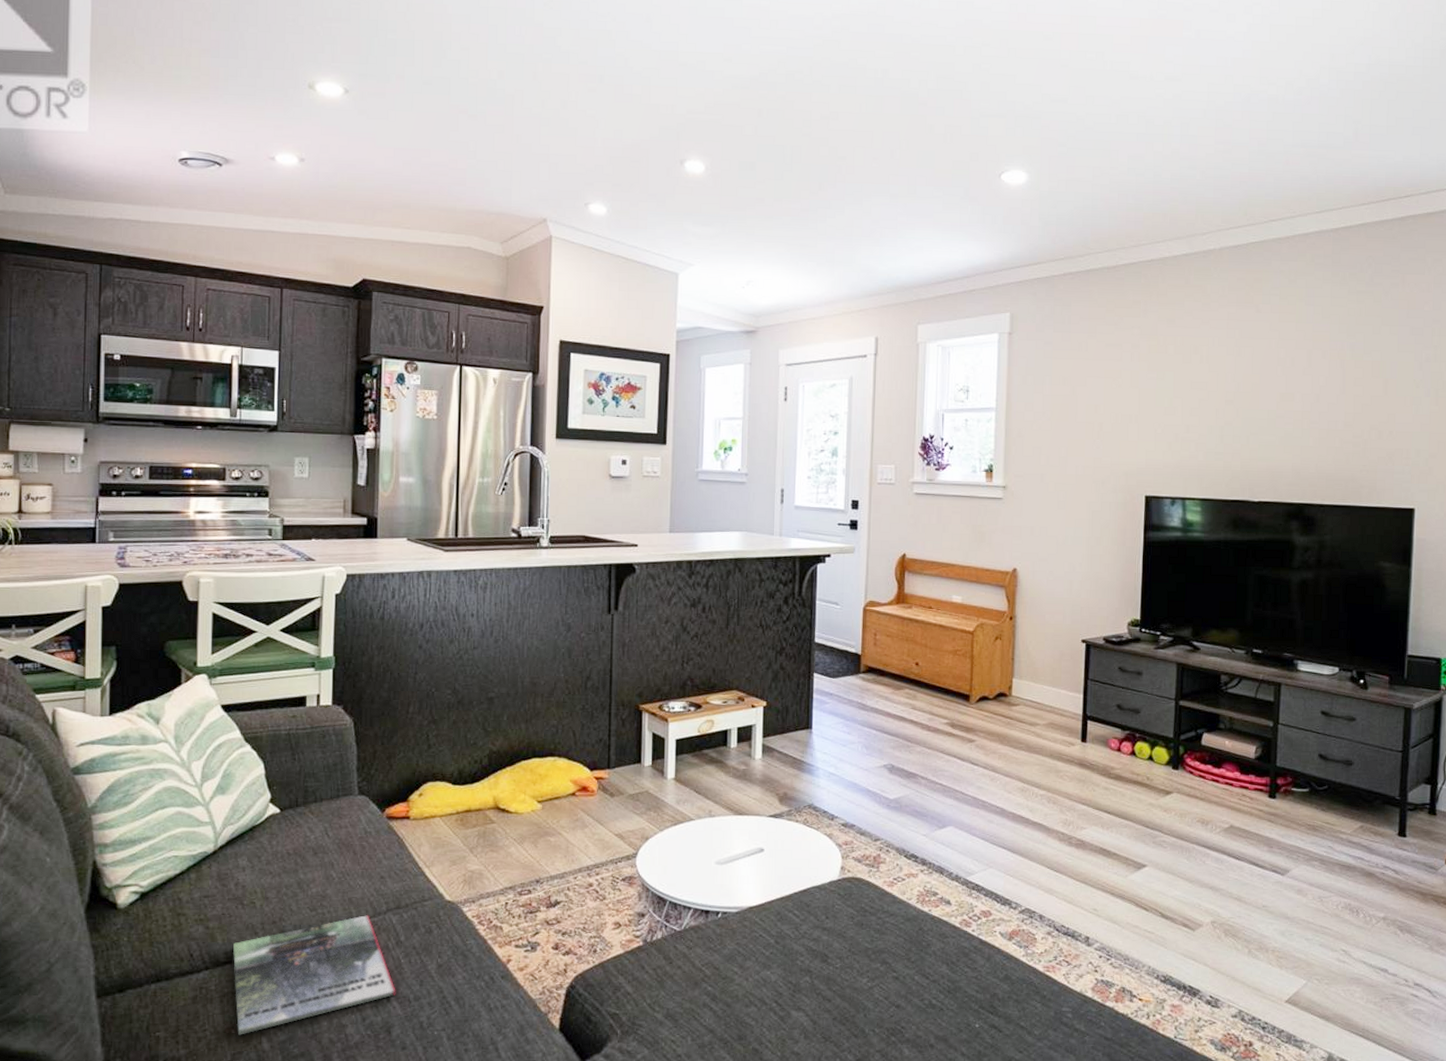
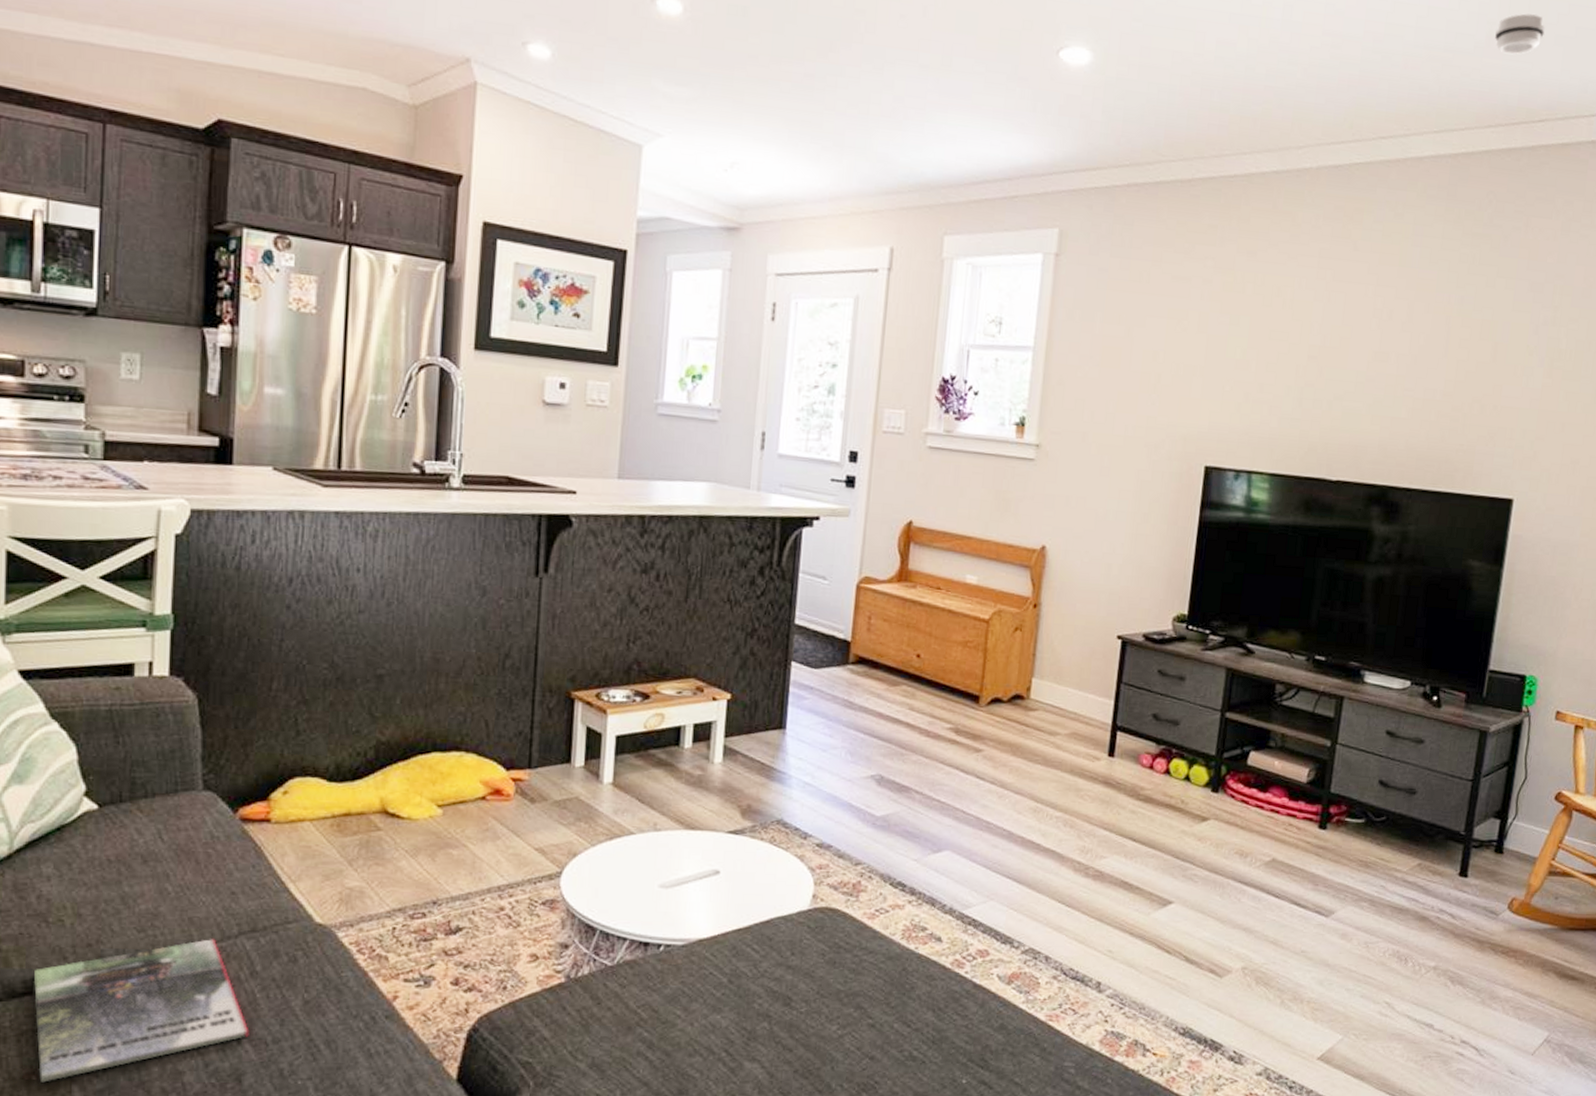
smoke detector: none [1360,112,1403,146] -> present [1494,13,1545,55]

